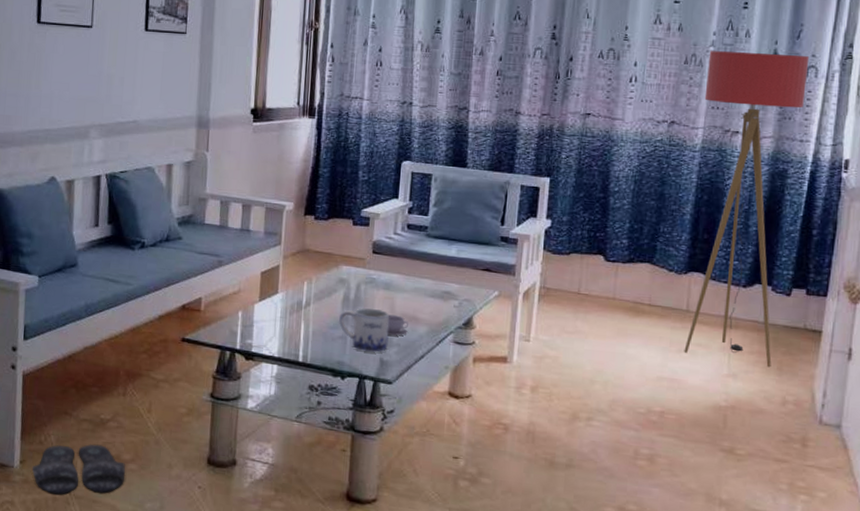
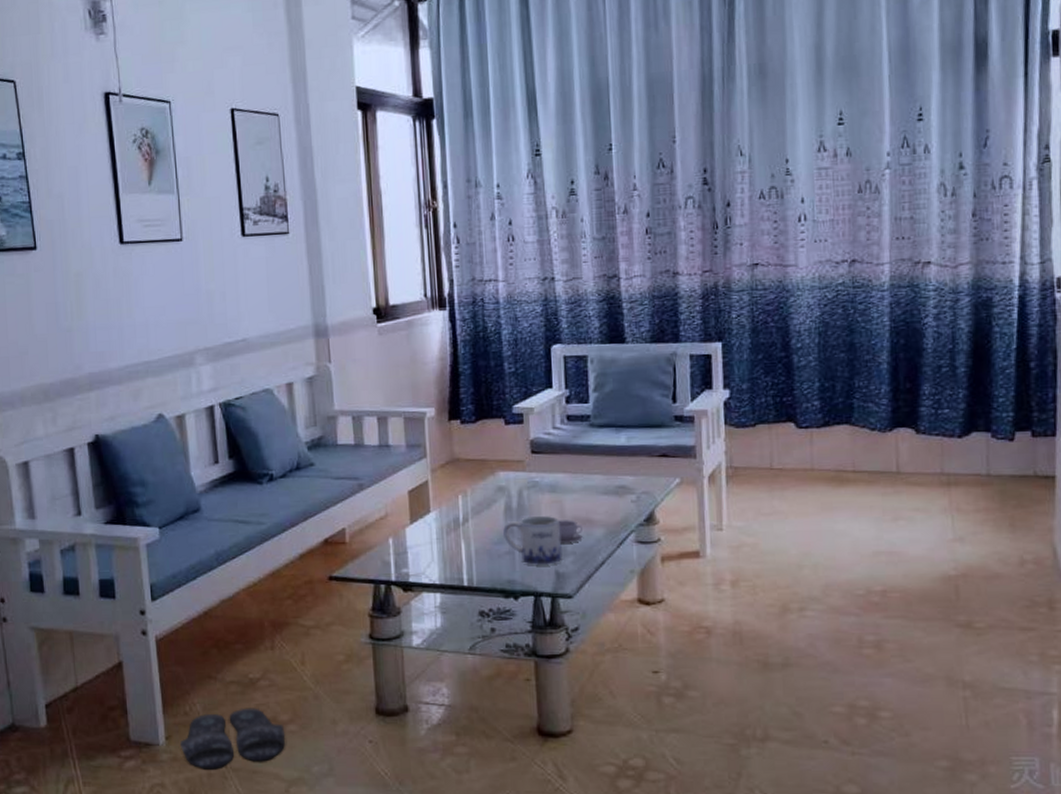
floor lamp: present [684,51,810,368] -> none [885,166,1002,525]

